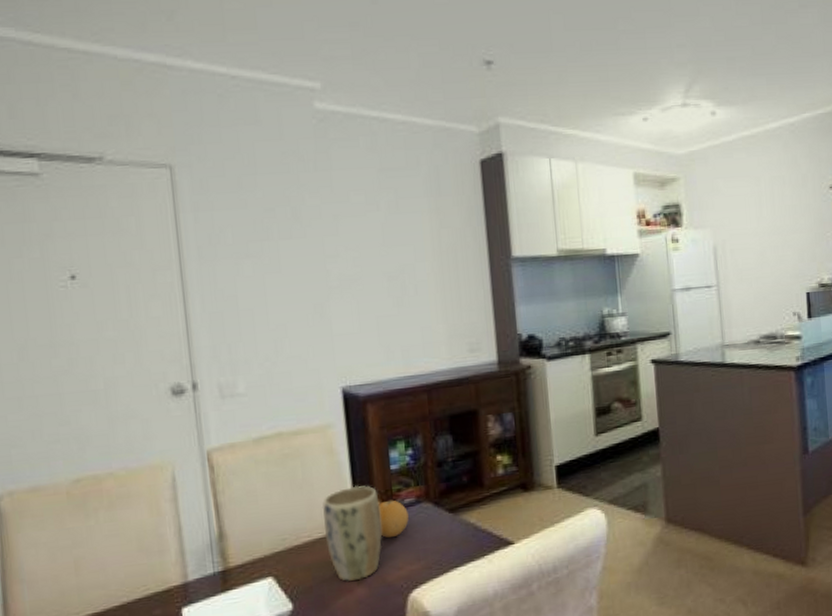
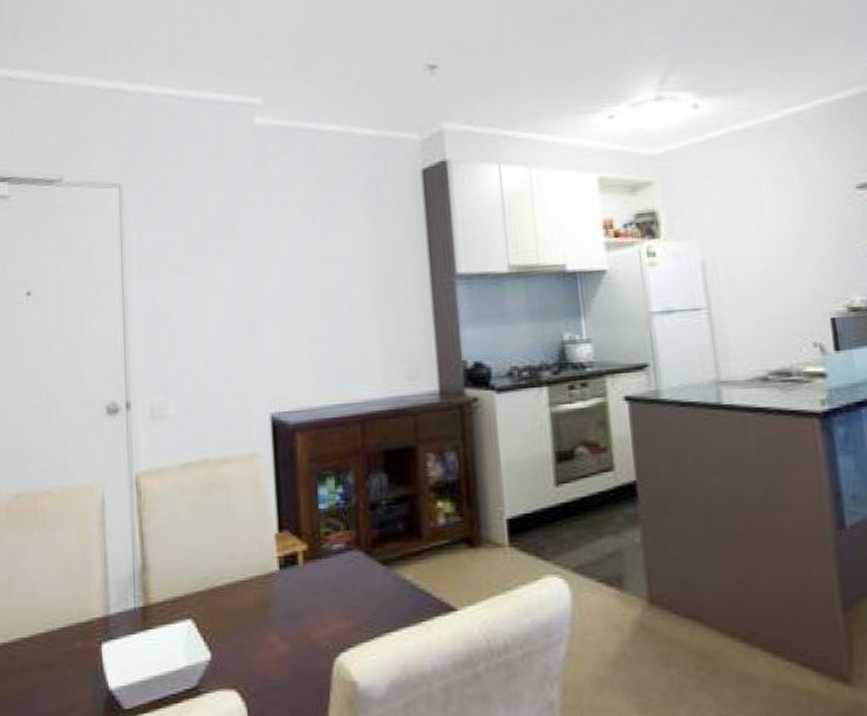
plant pot: present [322,485,383,581] -> none [245,524,308,635]
fruit: present [378,500,409,538] -> none [305,544,337,588]

